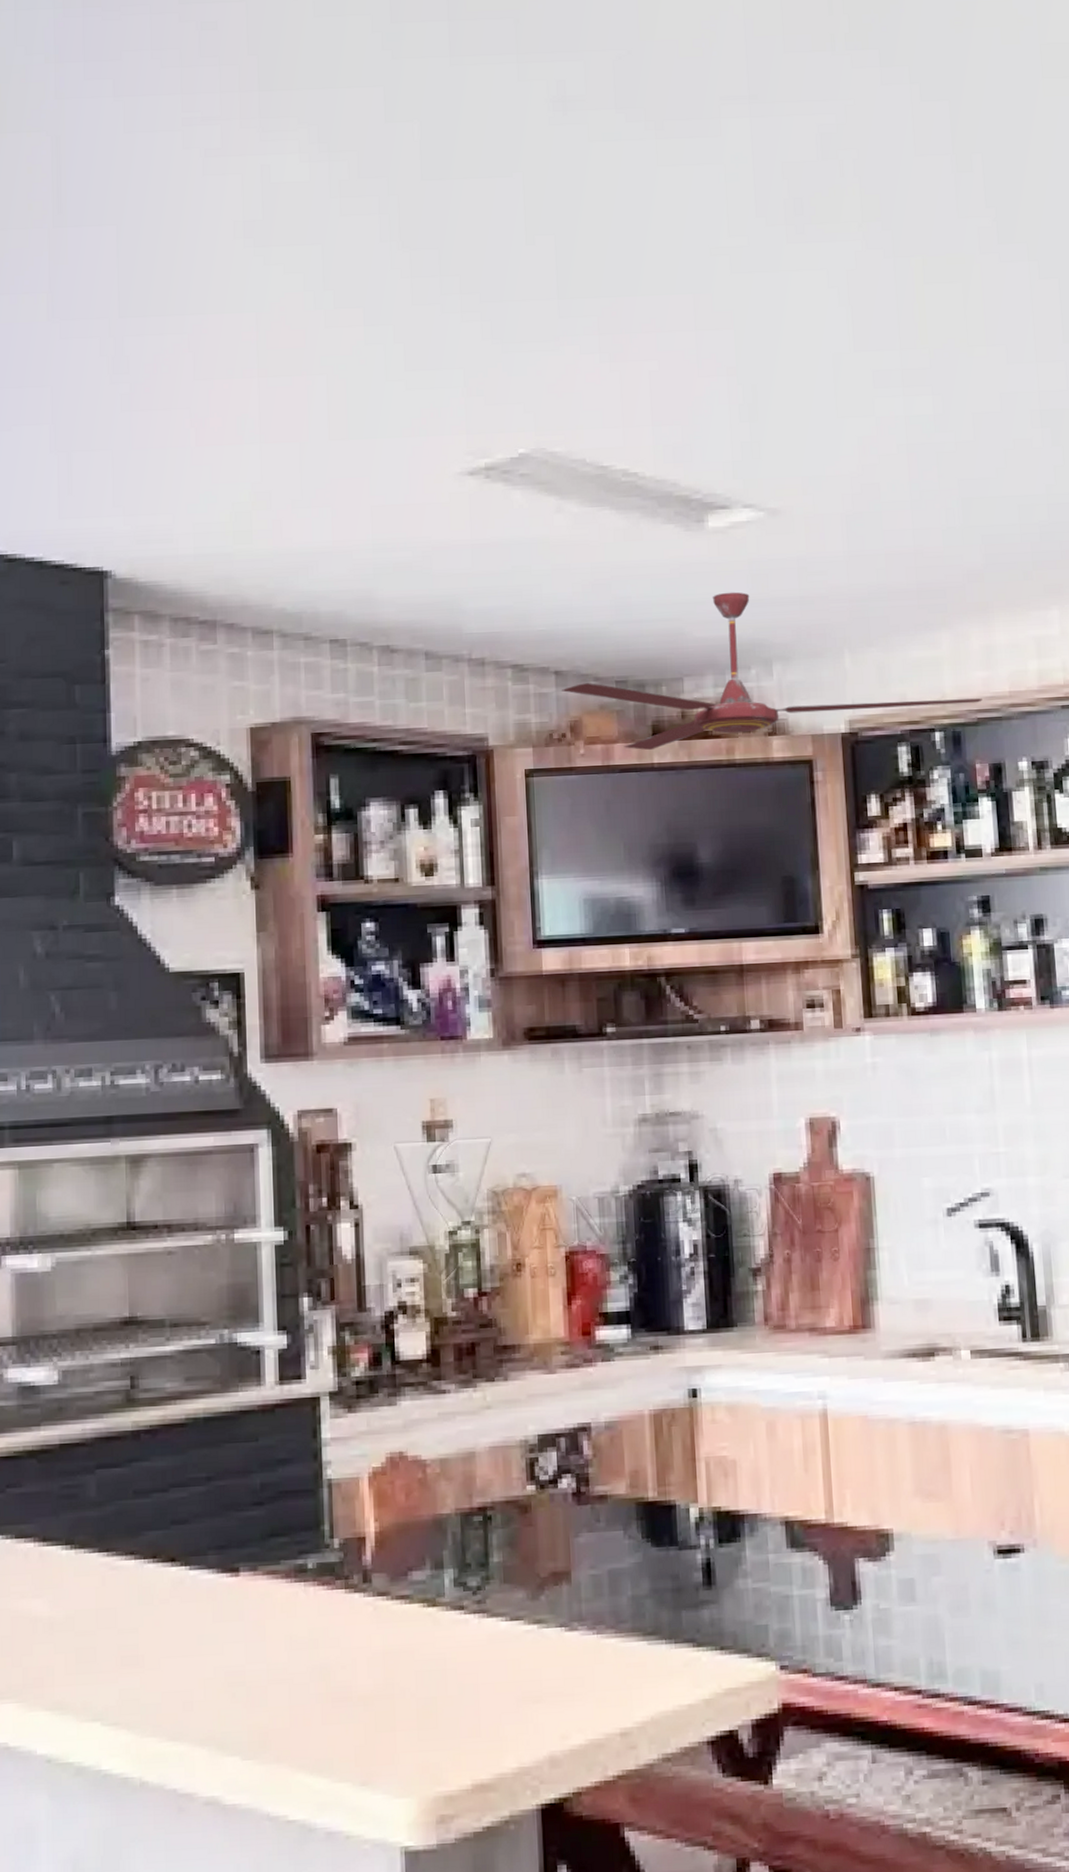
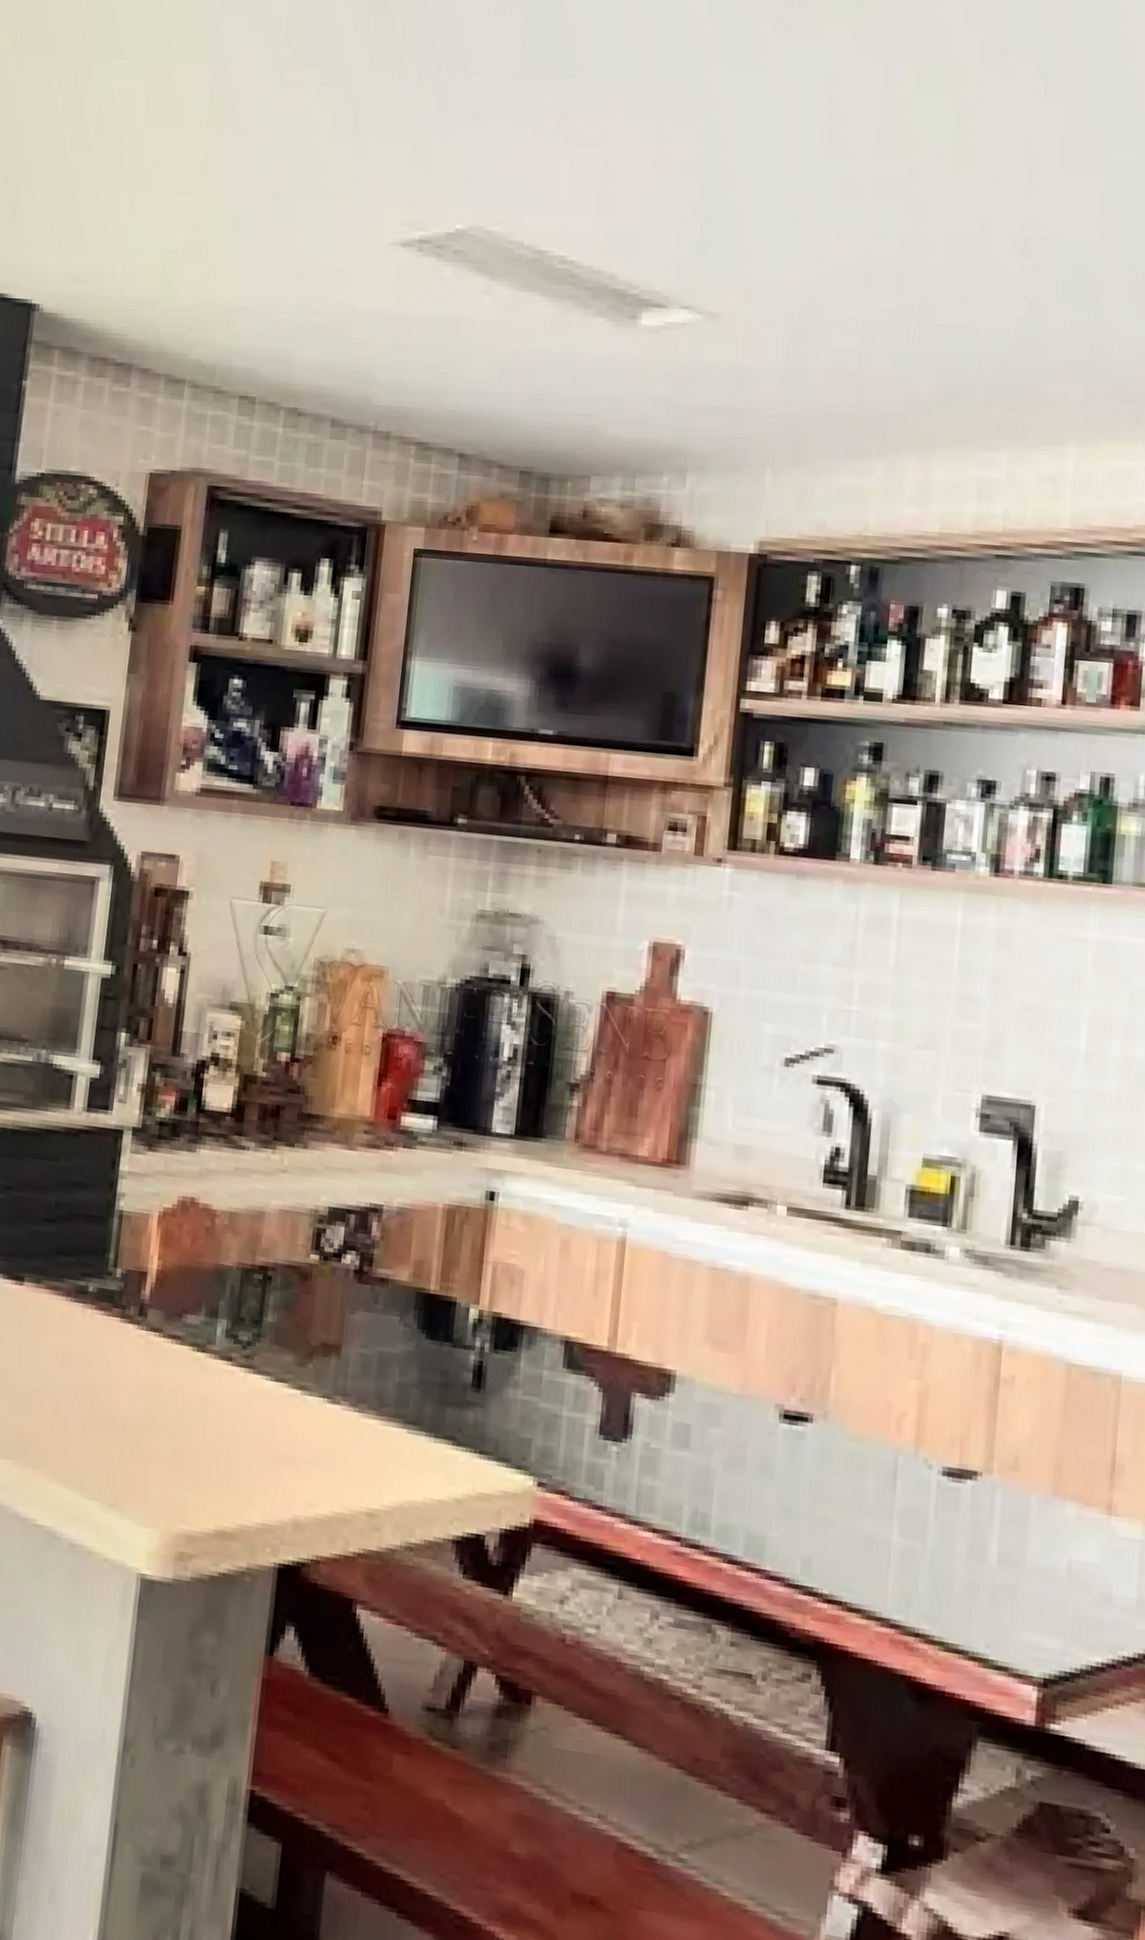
ceiling fan: present [562,592,982,751] -> none [464,393,909,546]

